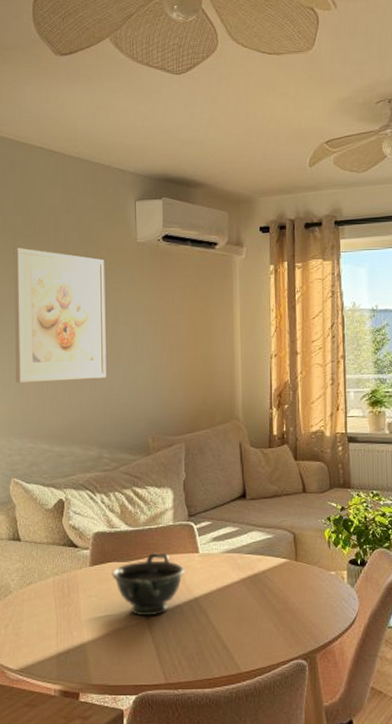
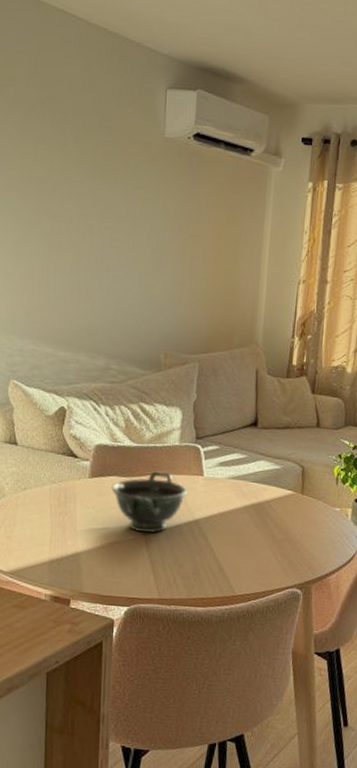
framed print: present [14,247,106,383] -> none [20,125,127,285]

